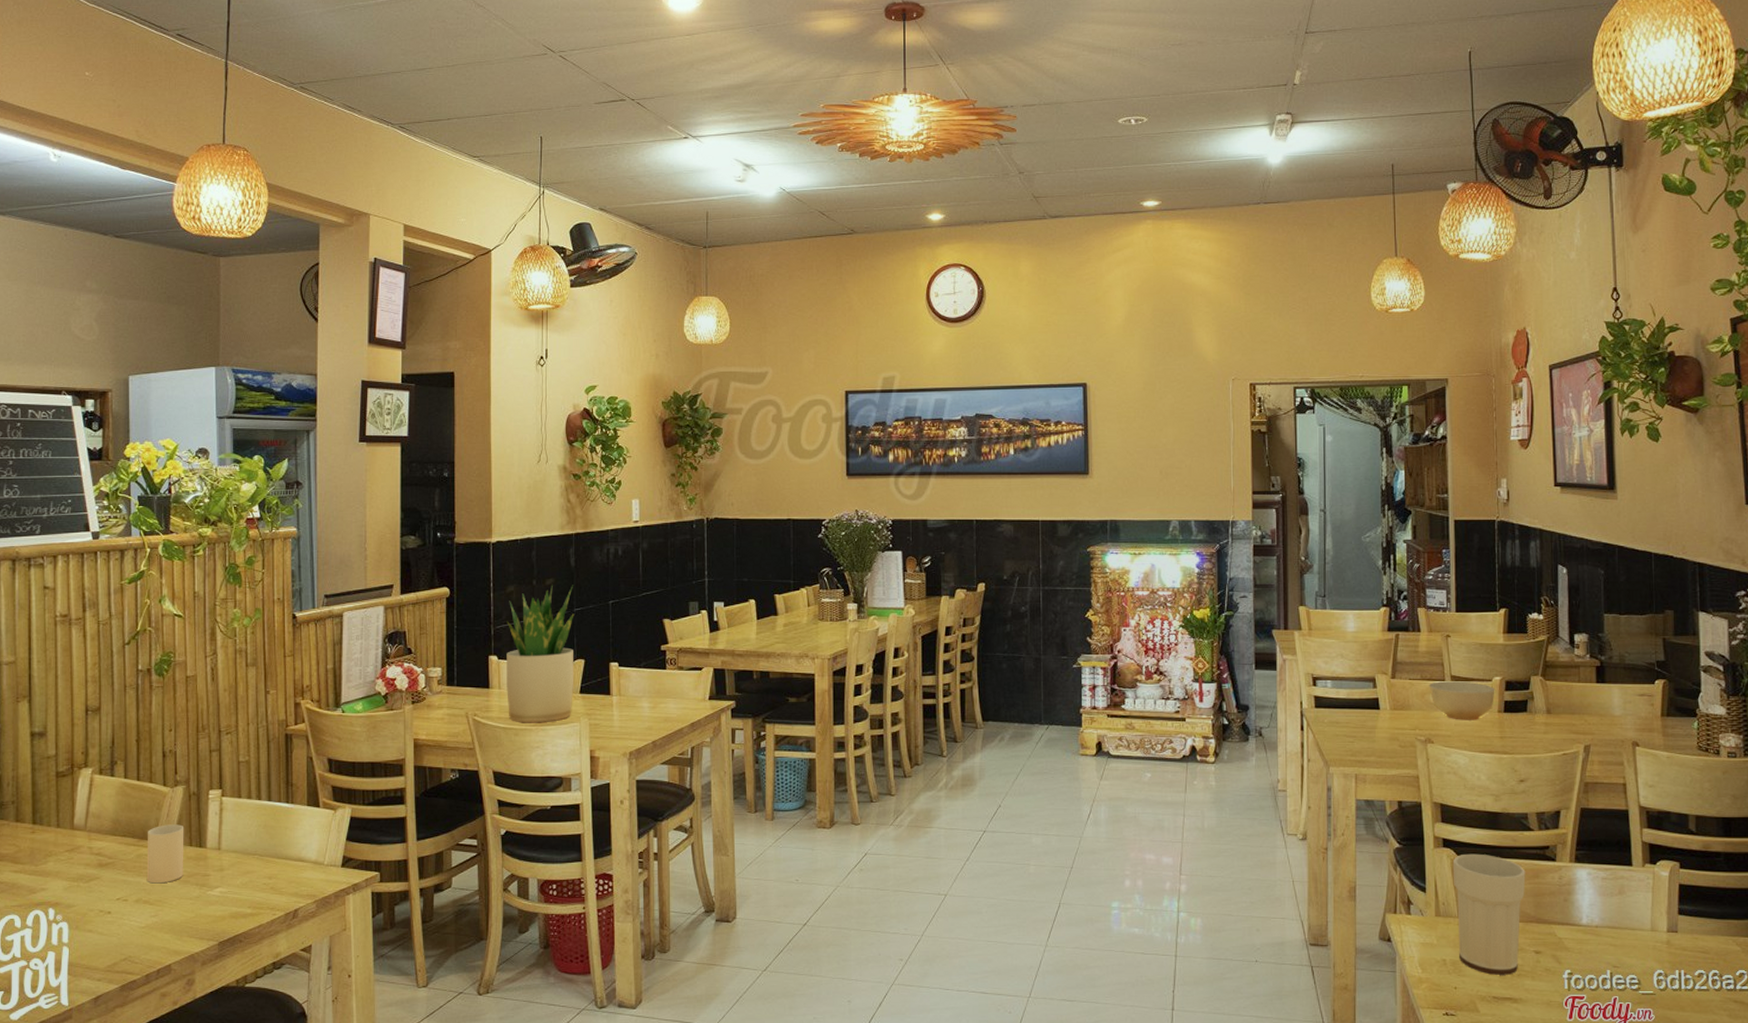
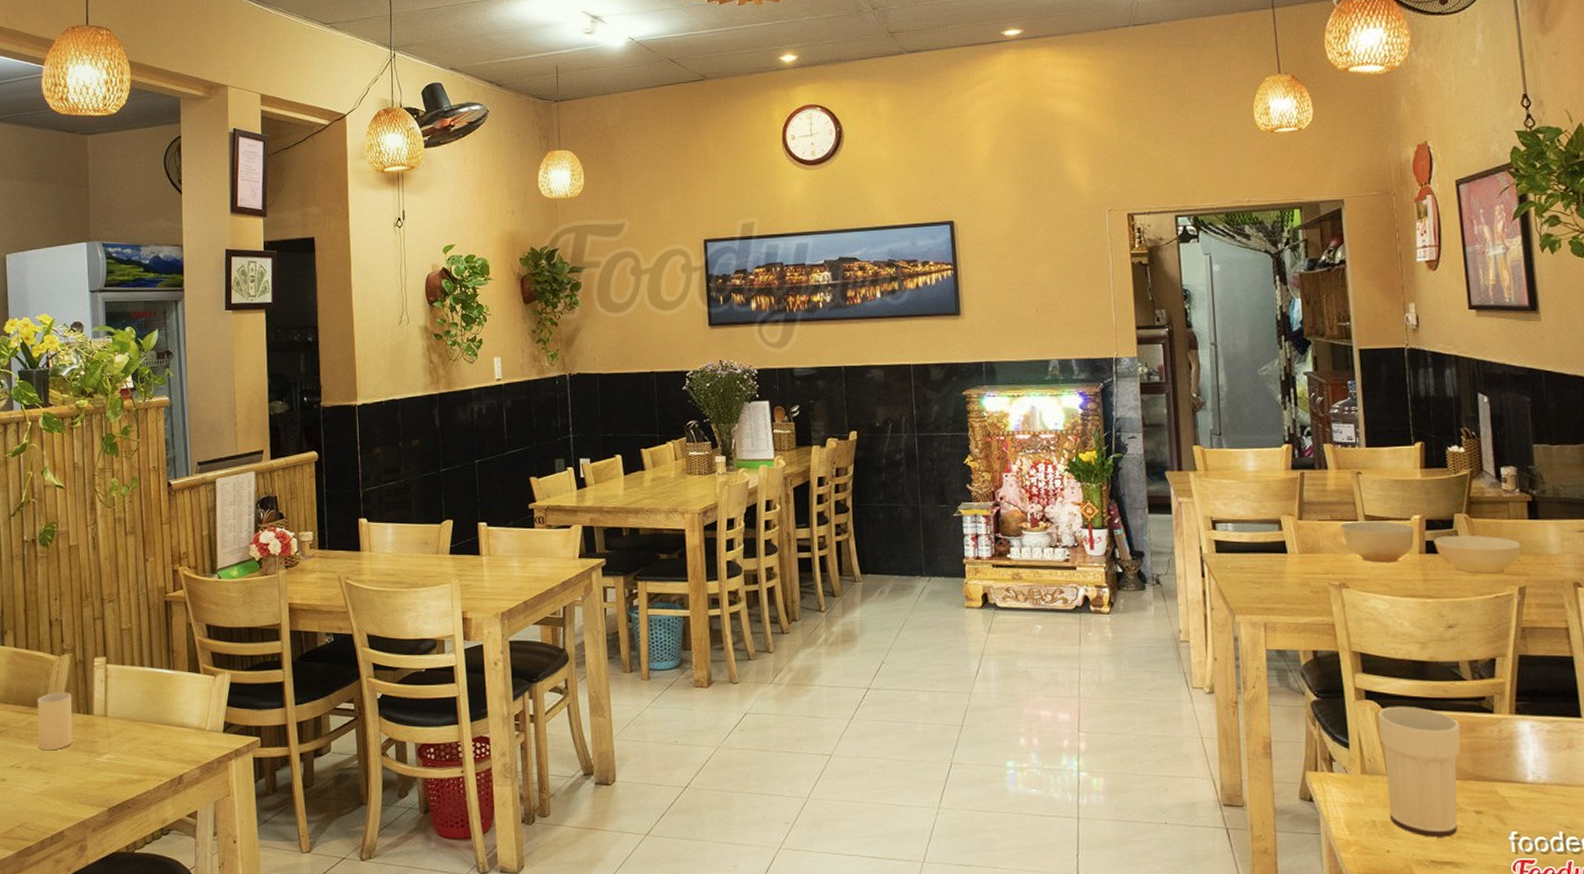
planter: present [507,585,574,723] -> none [375,445,443,586]
bowl: none [1512,697,1590,732] -> present [1434,535,1522,574]

